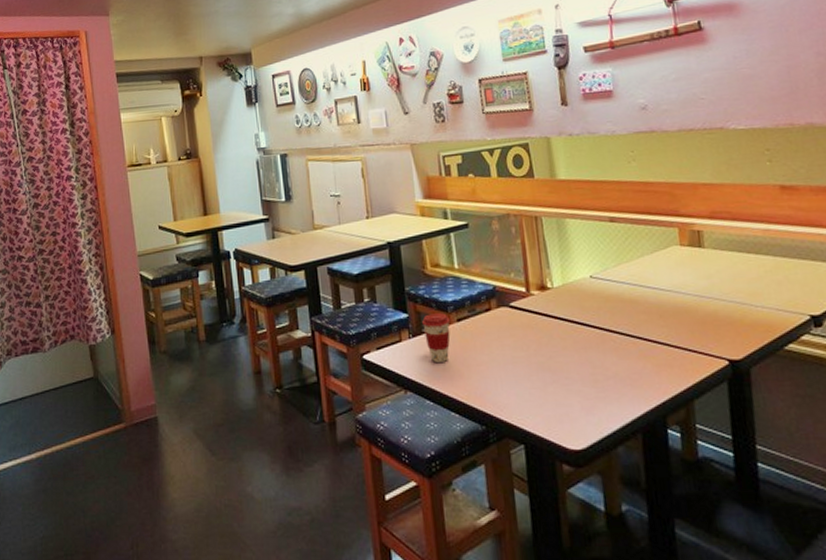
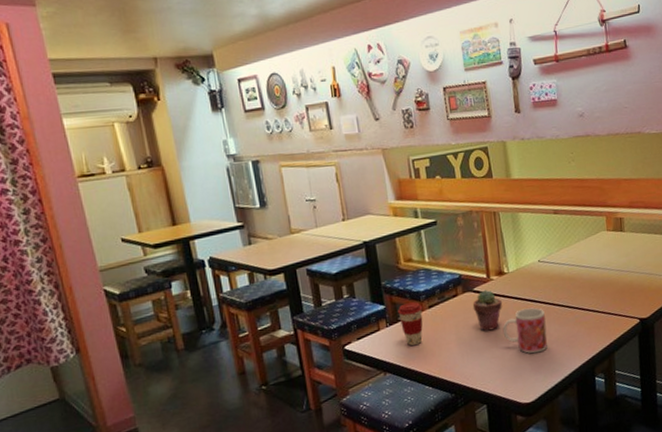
potted succulent: none [508,306,546,355] -> present [472,289,503,331]
mug: none [546,332,603,389] -> present [503,307,548,354]

